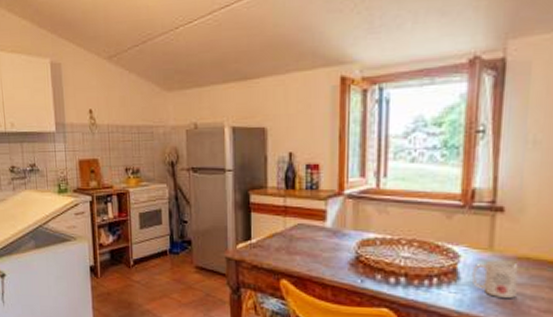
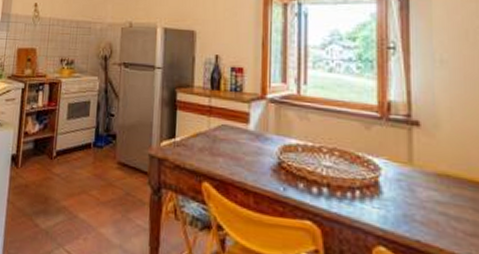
mug: present [471,260,519,298] -> none [393,175,440,218]

